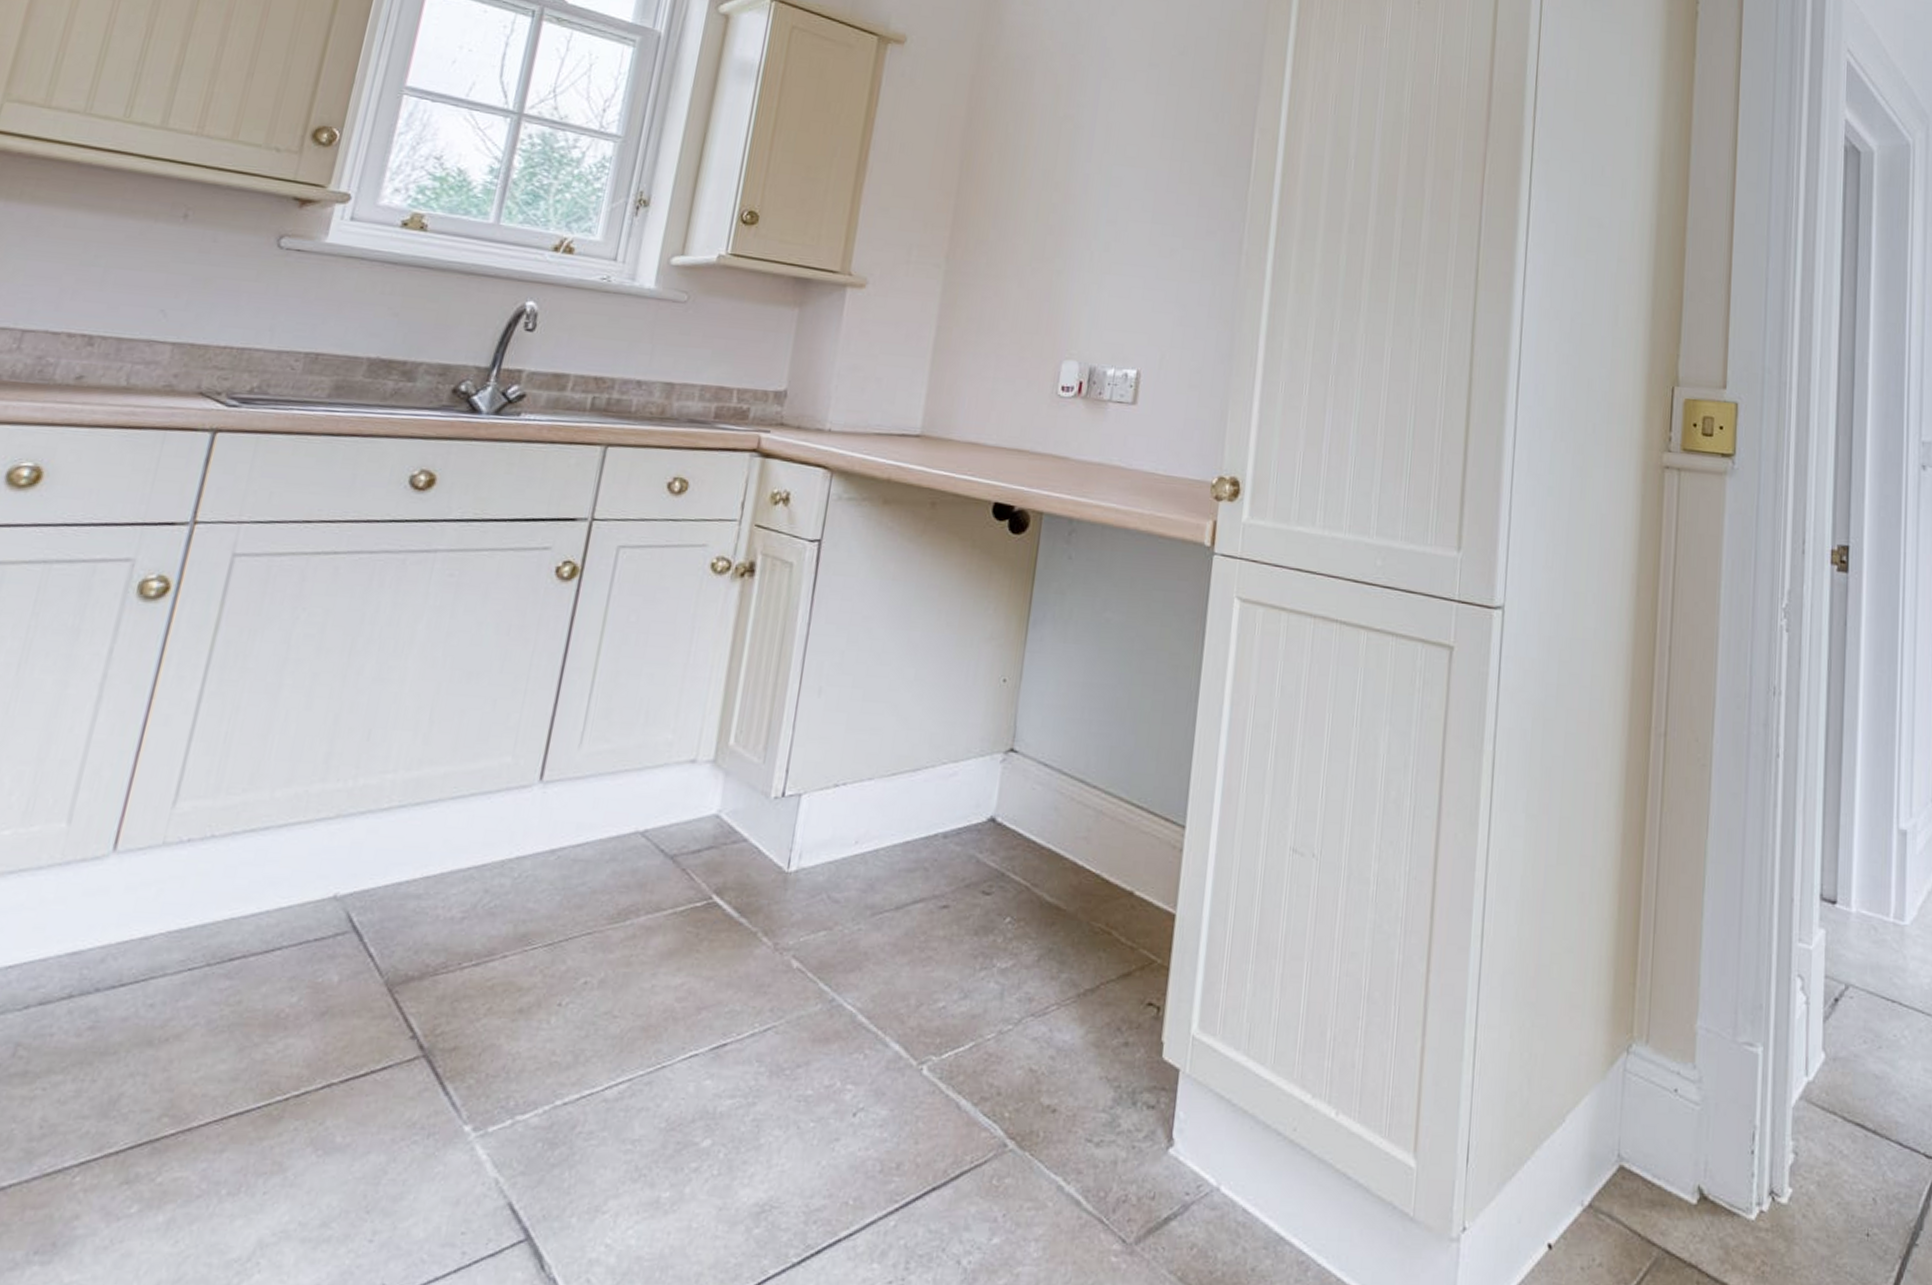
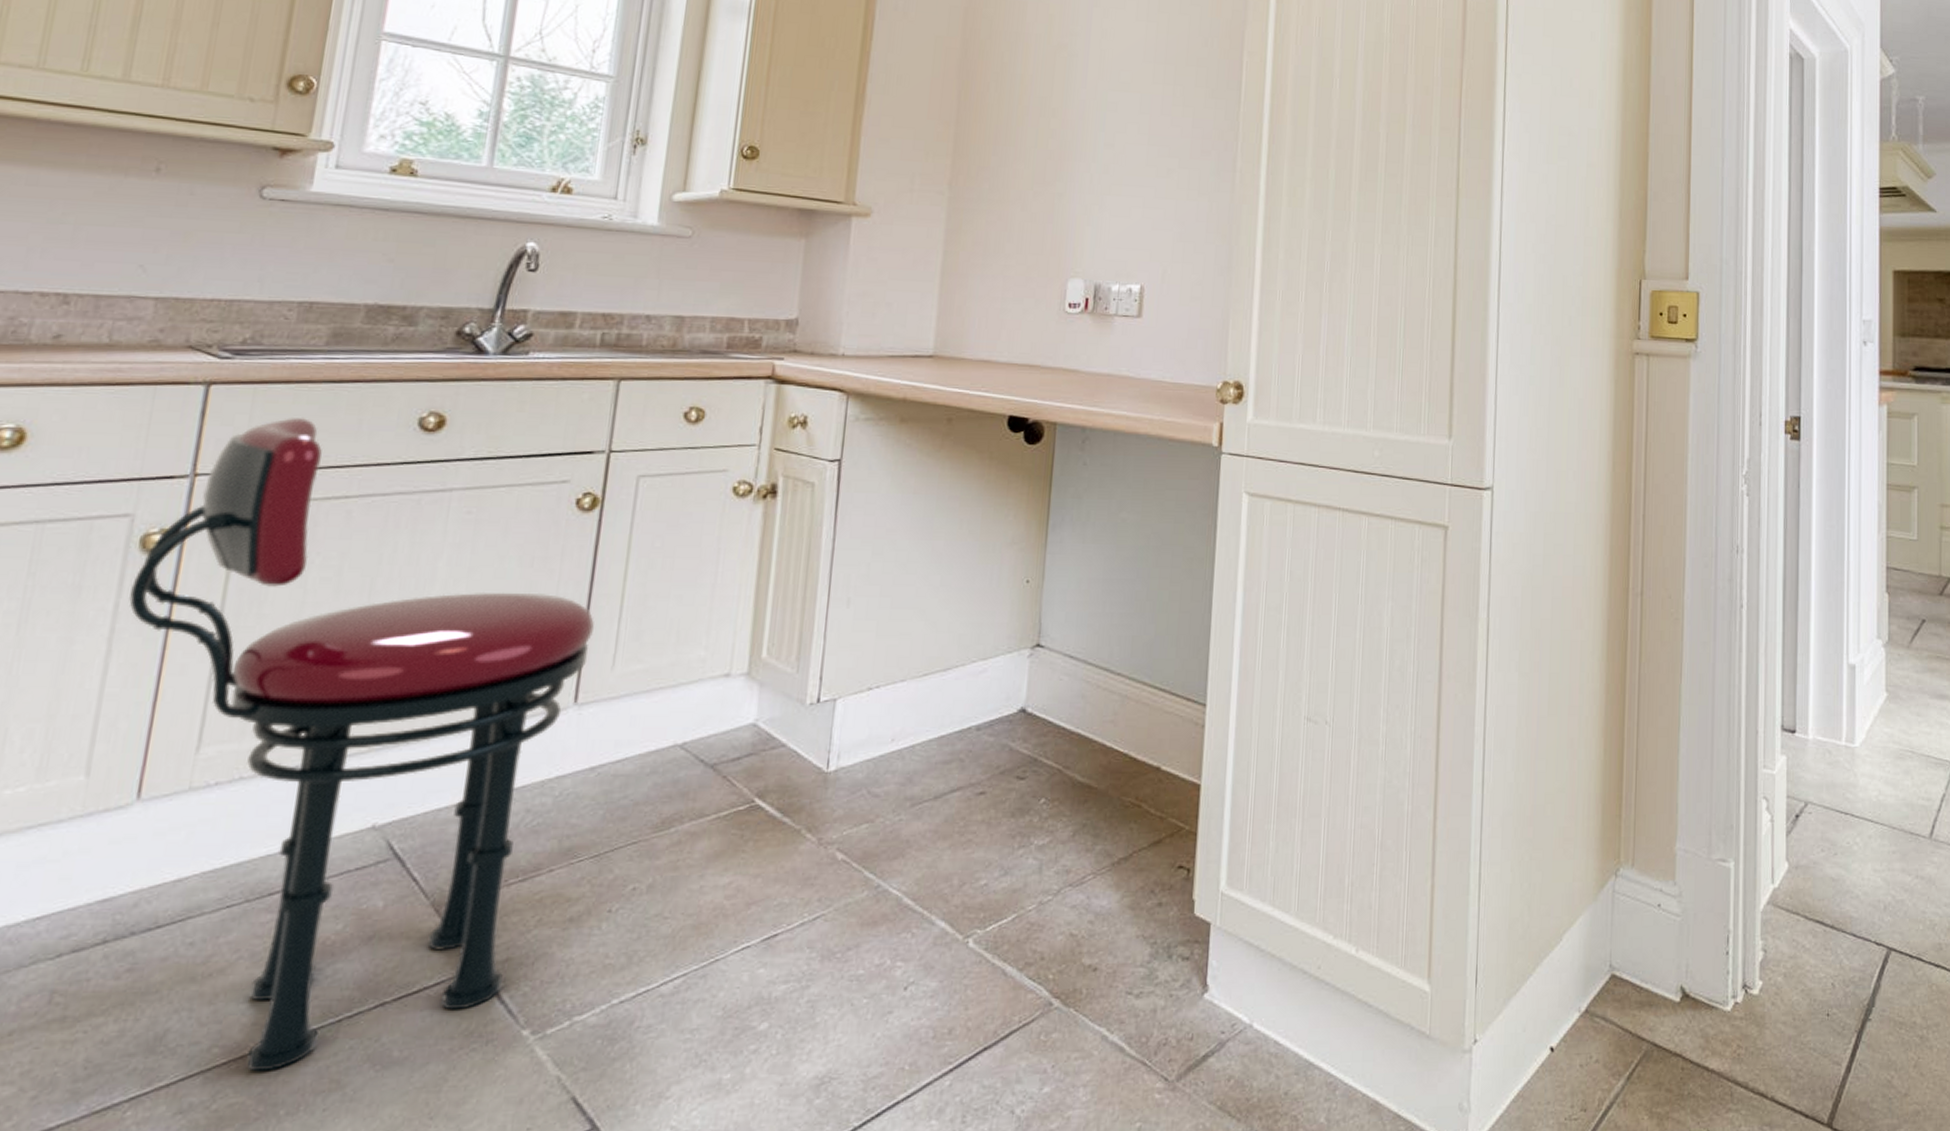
stool: none [123,469,566,1147] -> present [129,417,595,1072]

